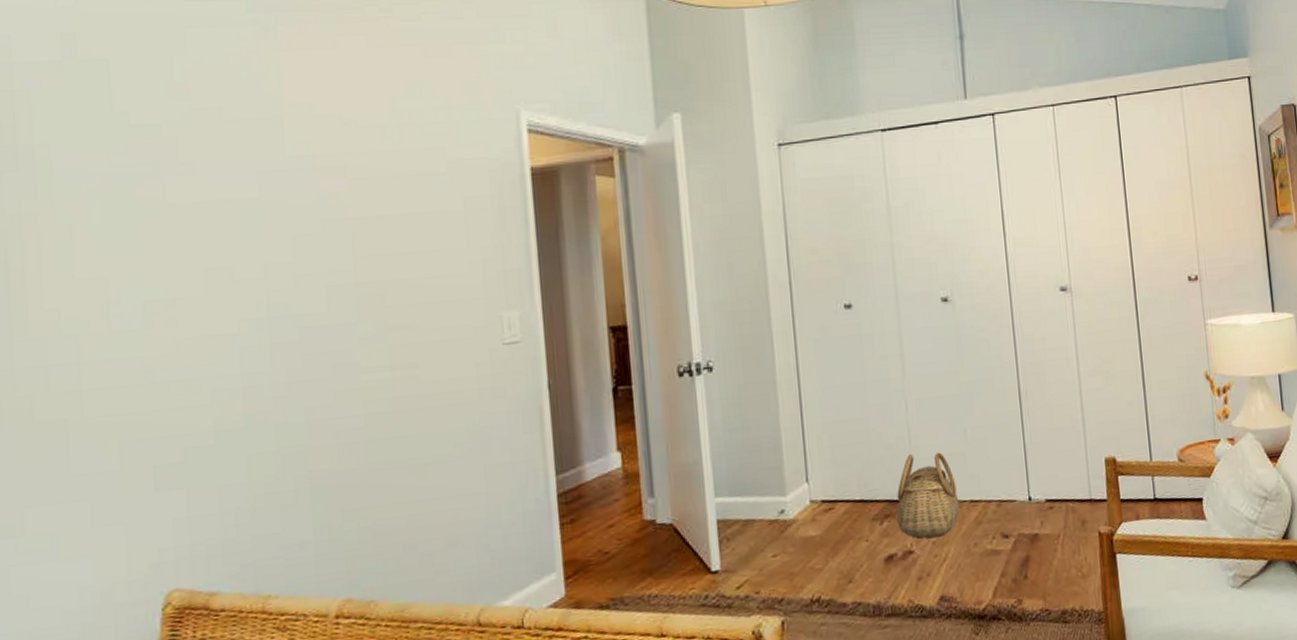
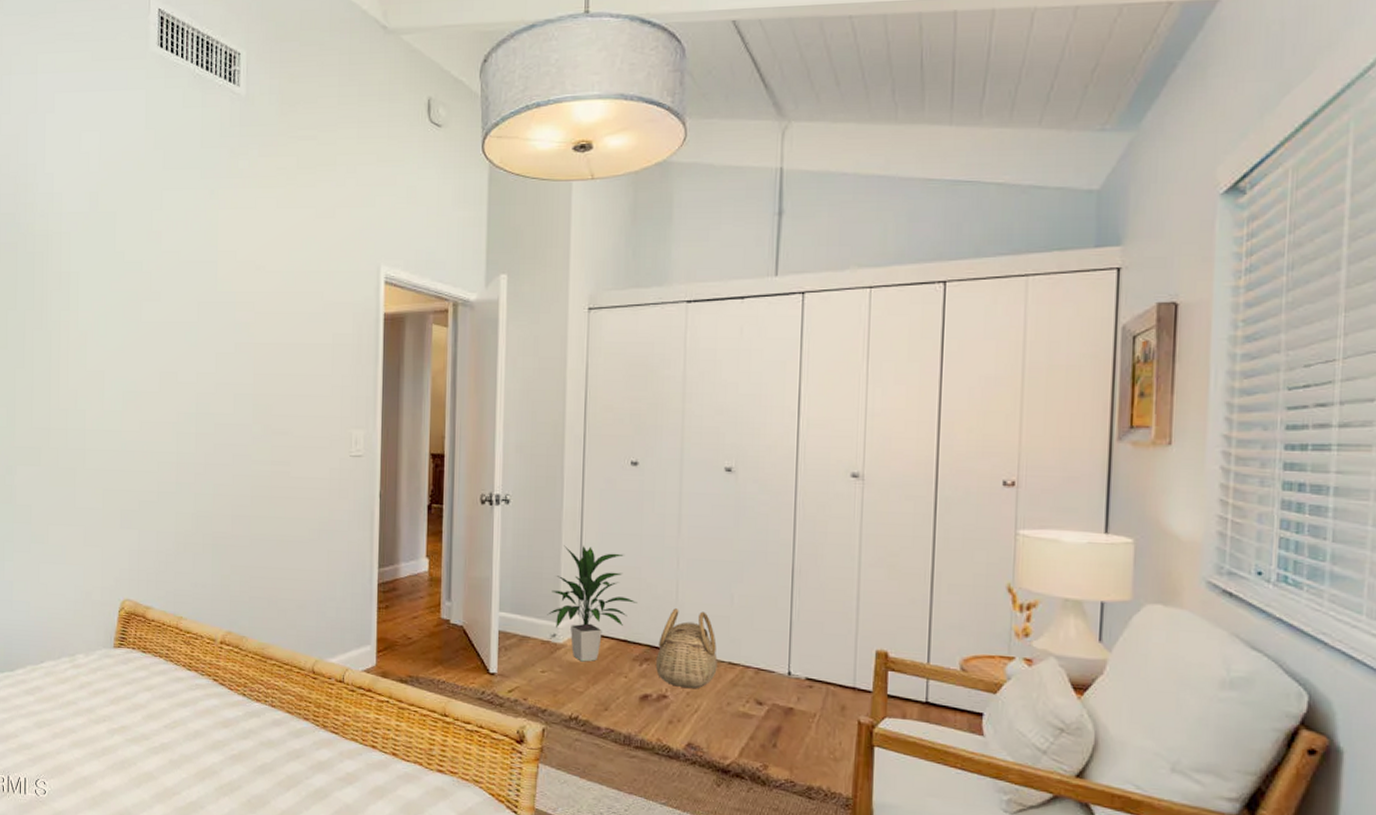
indoor plant: none [771,404,870,535] -> present [547,545,638,662]

